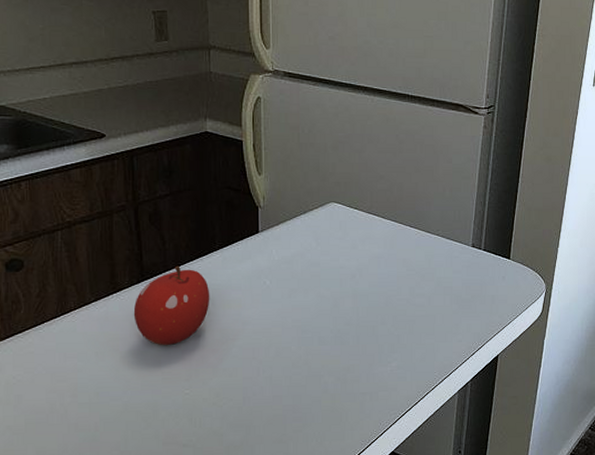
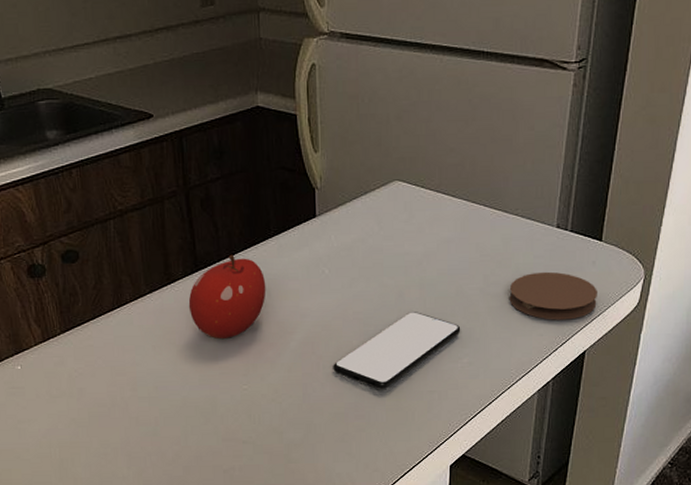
smartphone: none [272,320,390,393] -> present [333,312,461,390]
coaster: none [432,285,507,328] -> present [509,271,597,320]

